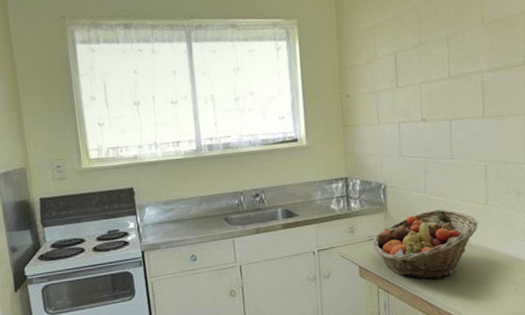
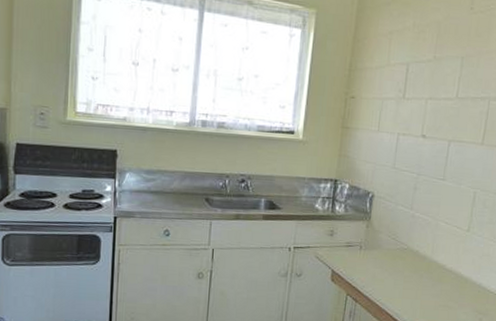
fruit basket: present [372,209,479,280] -> none [349,227,457,297]

